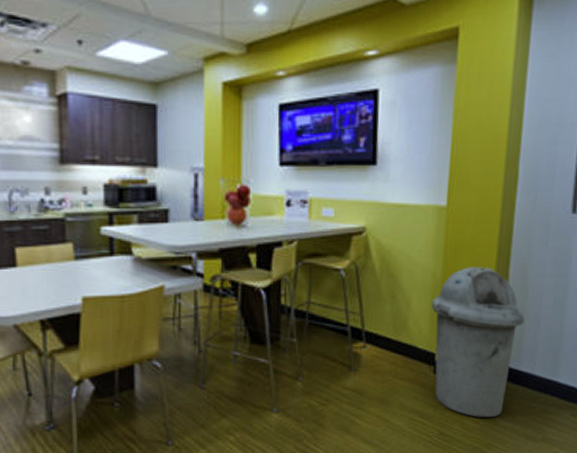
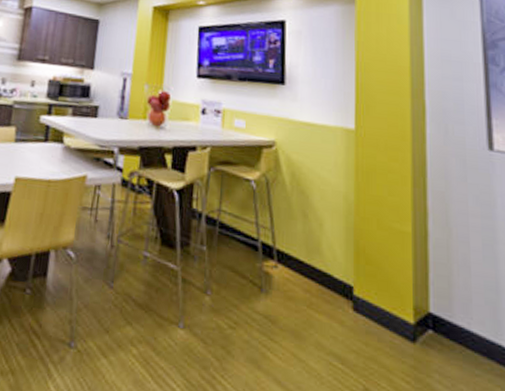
trash can: present [431,267,525,418] -> none [345,194,452,380]

